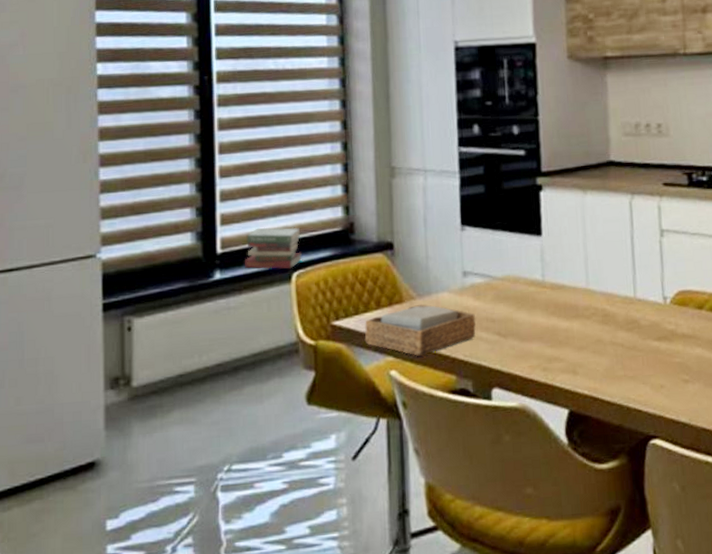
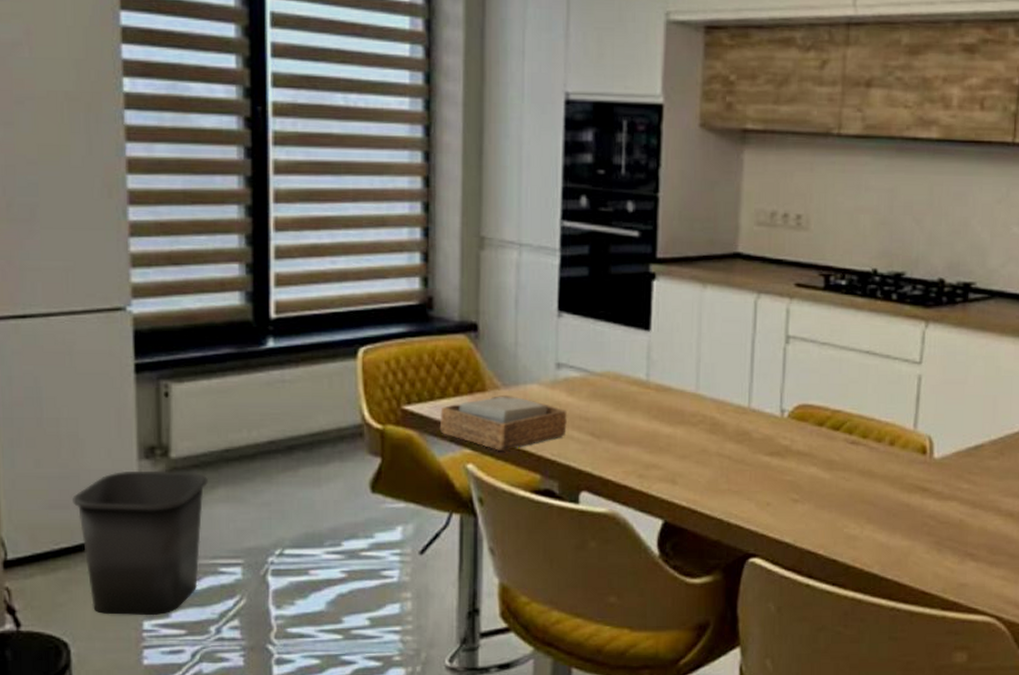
waste bin: none [47,398,164,542] -> present [72,470,208,616]
books: present [244,227,302,269] -> none [302,293,370,343]

